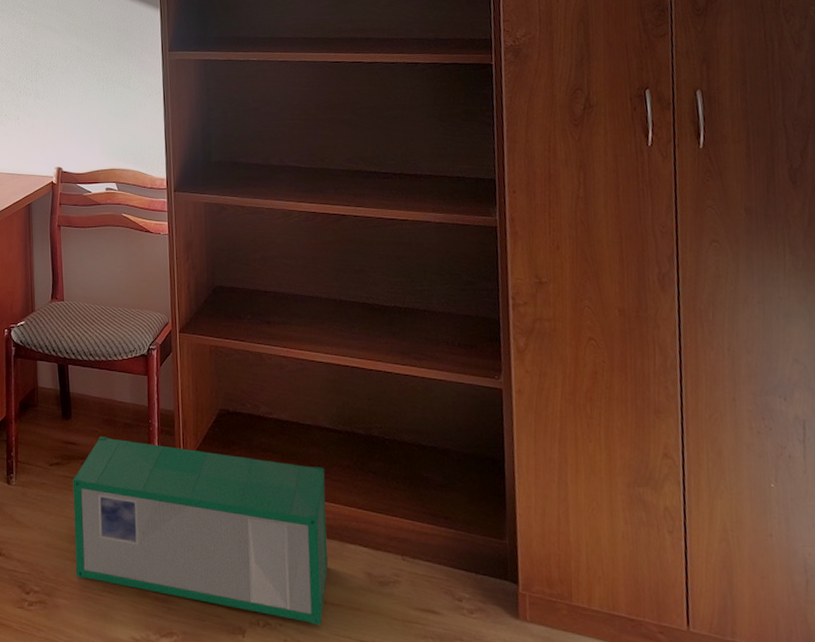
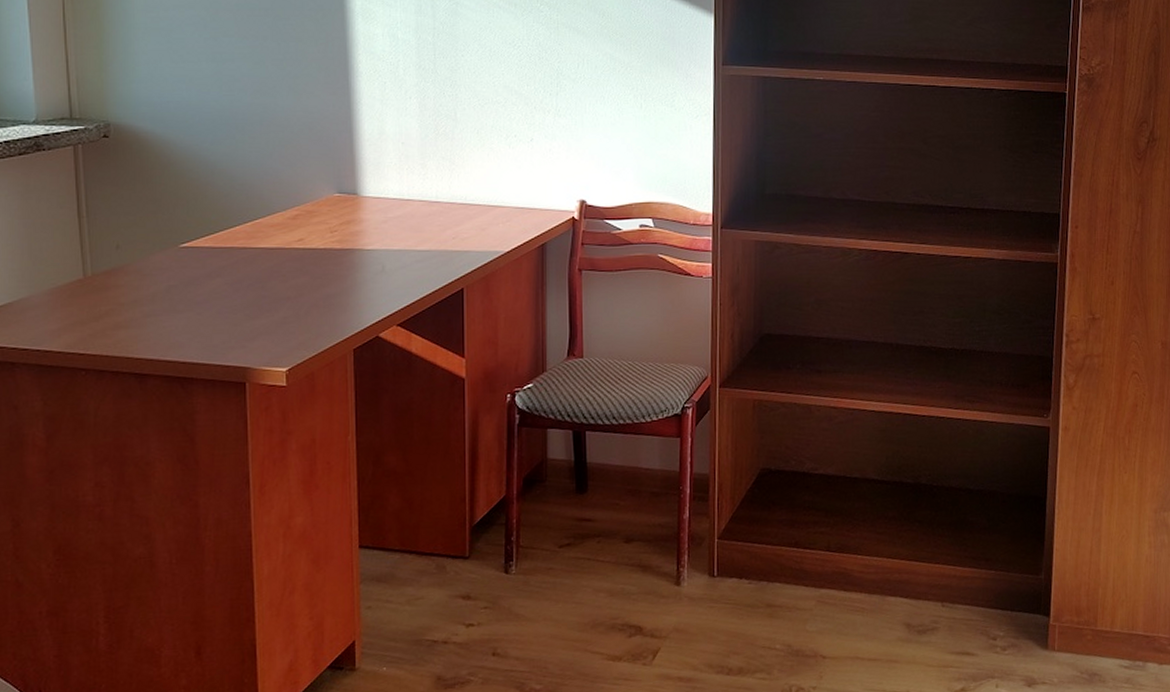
storage bin: present [72,437,328,625] -> none [586,509,869,683]

